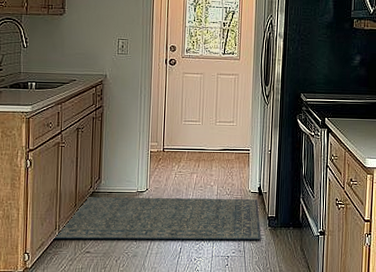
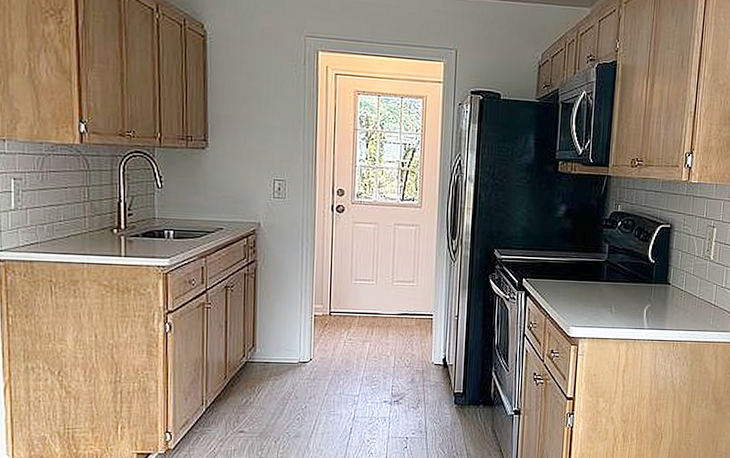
rug: present [53,197,261,240] -> none [199,368,446,419]

